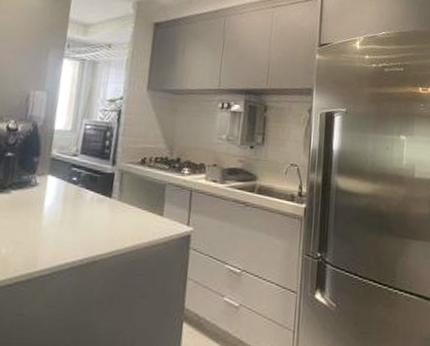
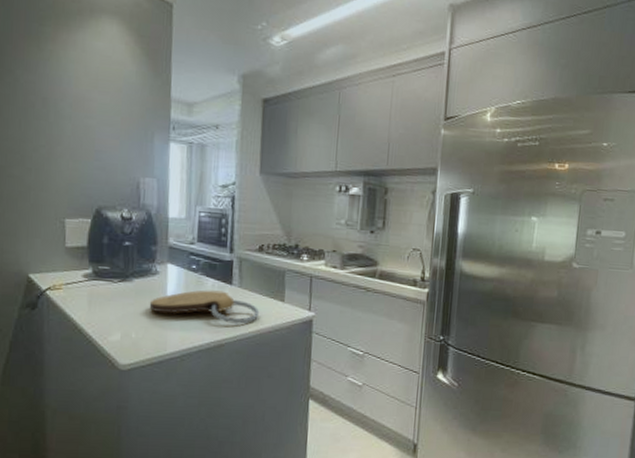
cutting board: none [24,202,138,239] -> present [149,290,260,324]

